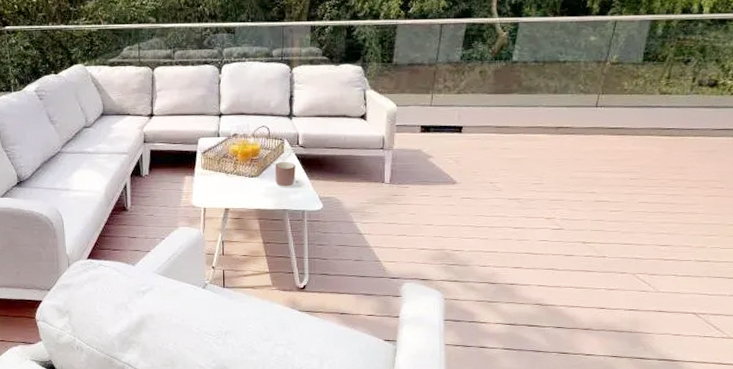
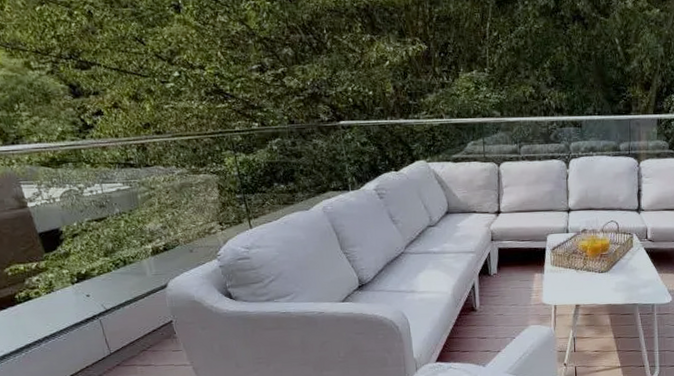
mug: present [275,161,296,188] -> none [624,255,645,282]

